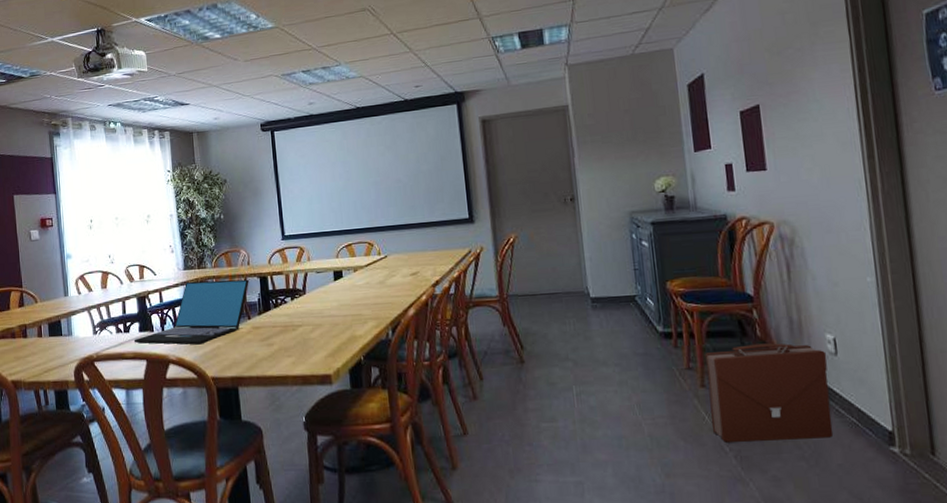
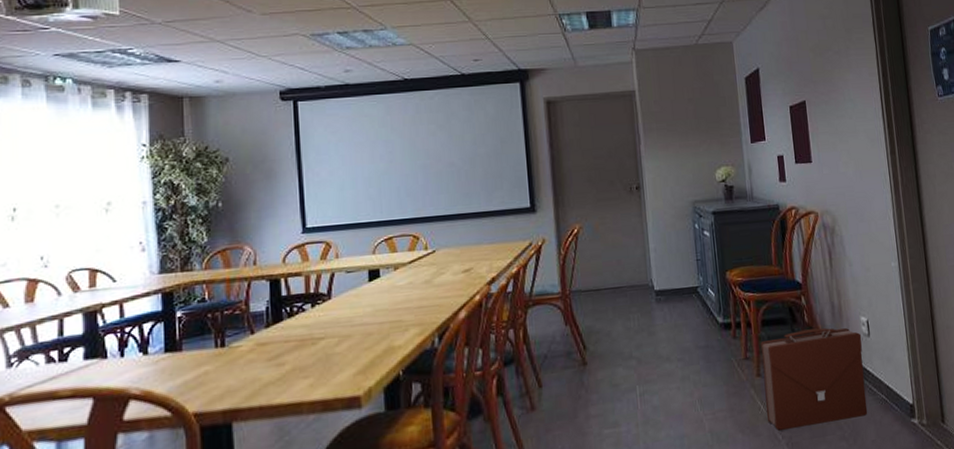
laptop: present [133,279,249,345] -> none [74,283,254,376]

